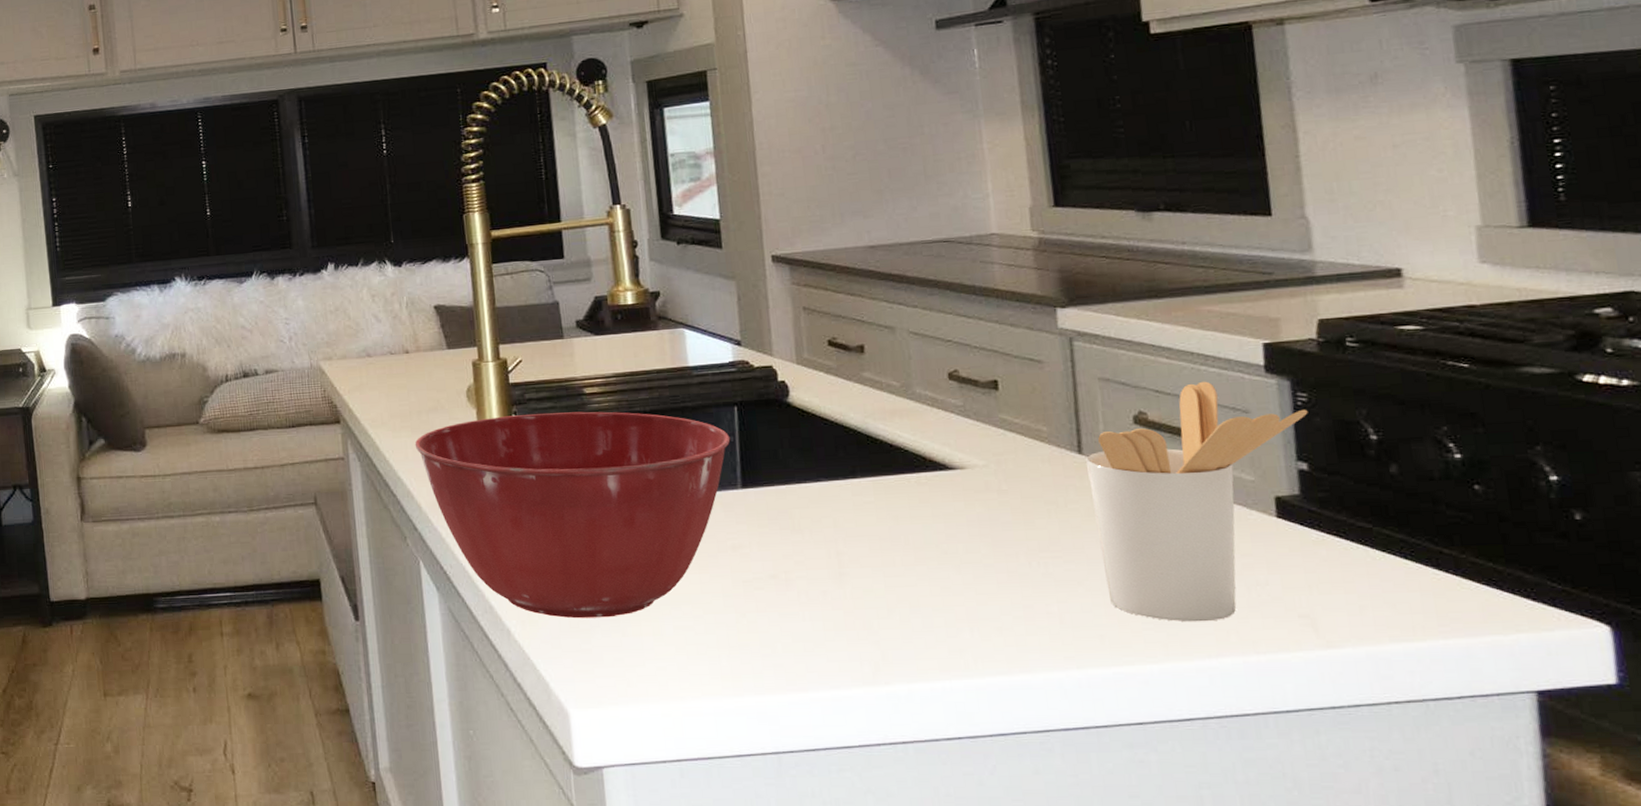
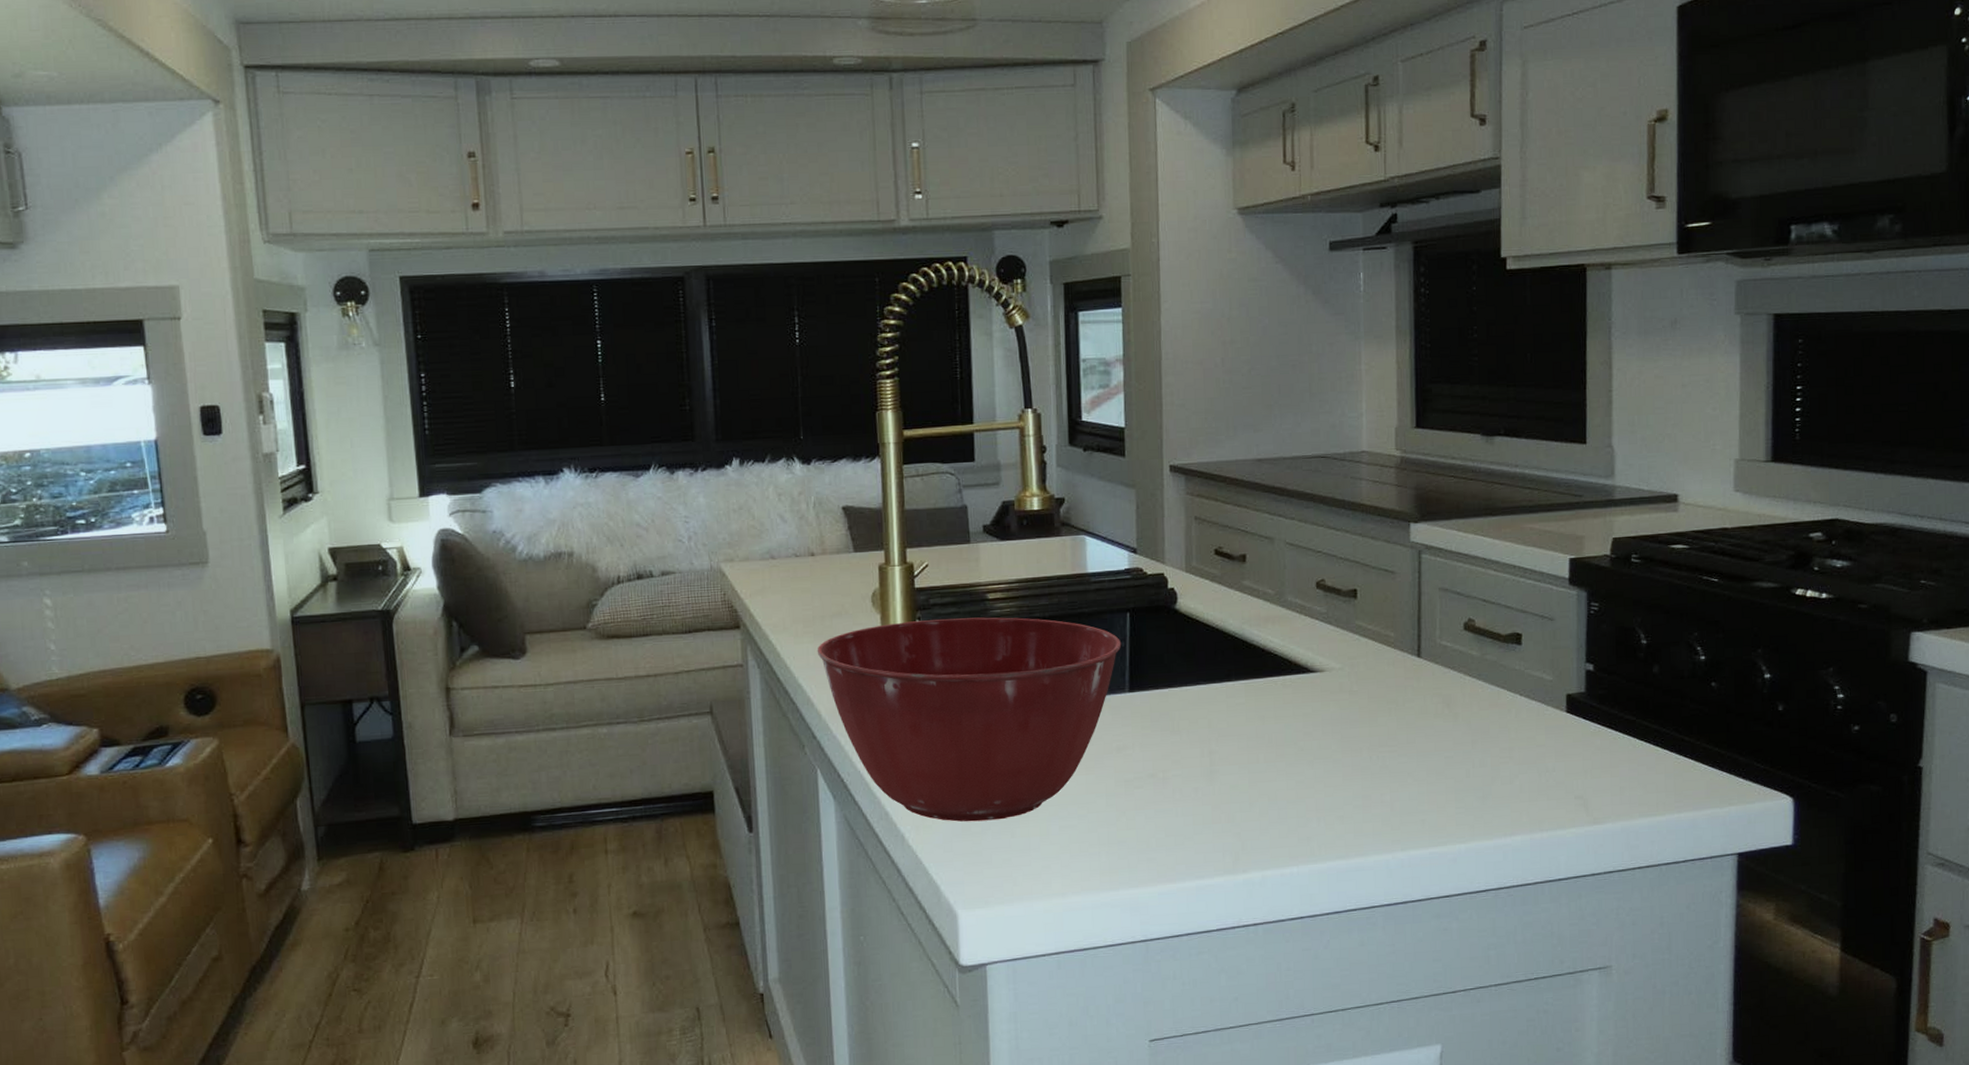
utensil holder: present [1086,381,1308,622] -> none [1424,592,1598,806]

